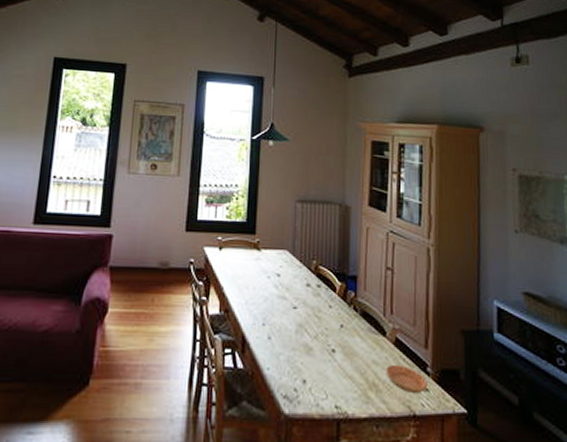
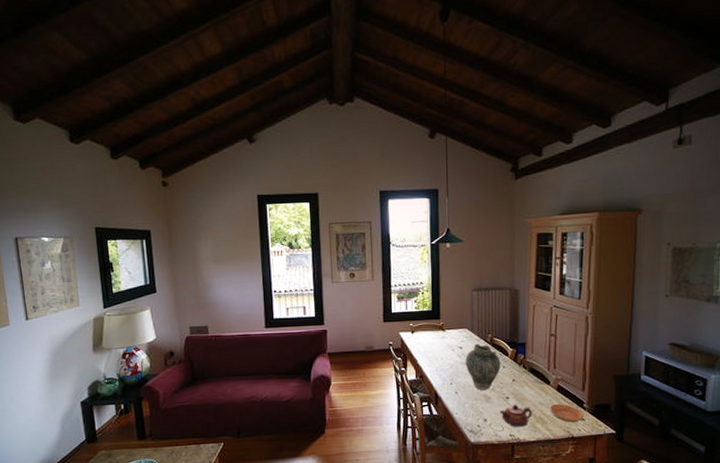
vase: none [282,271,326,337] -> present [465,343,501,390]
teapot: none [324,361,365,396] -> present [500,404,533,428]

